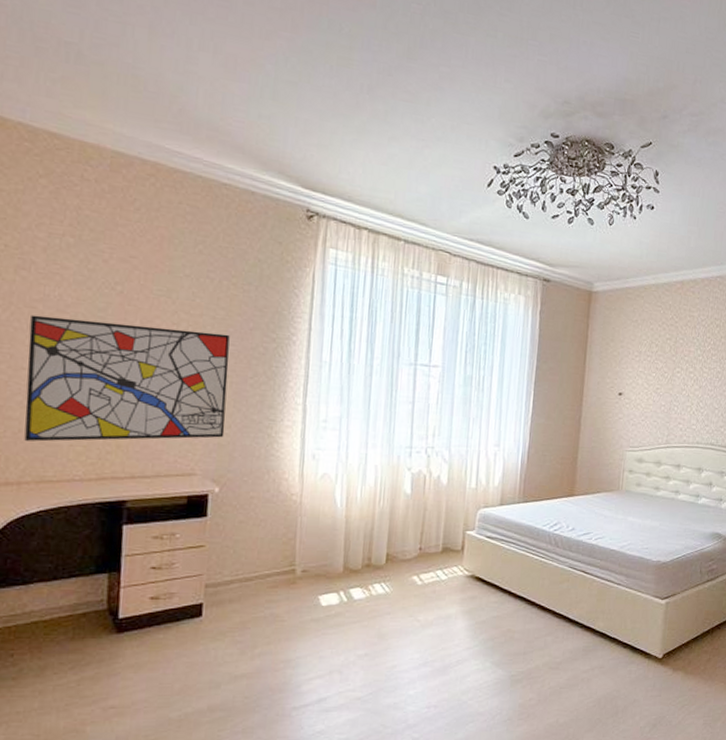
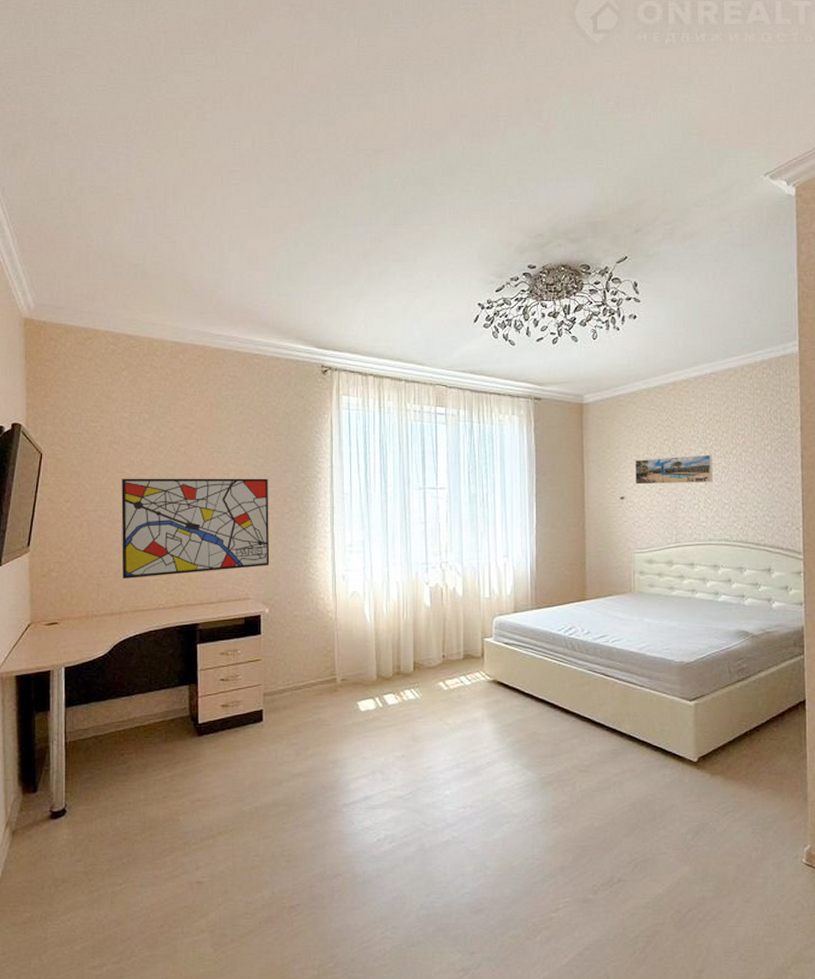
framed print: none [635,356,709,386] -> present [635,454,713,485]

